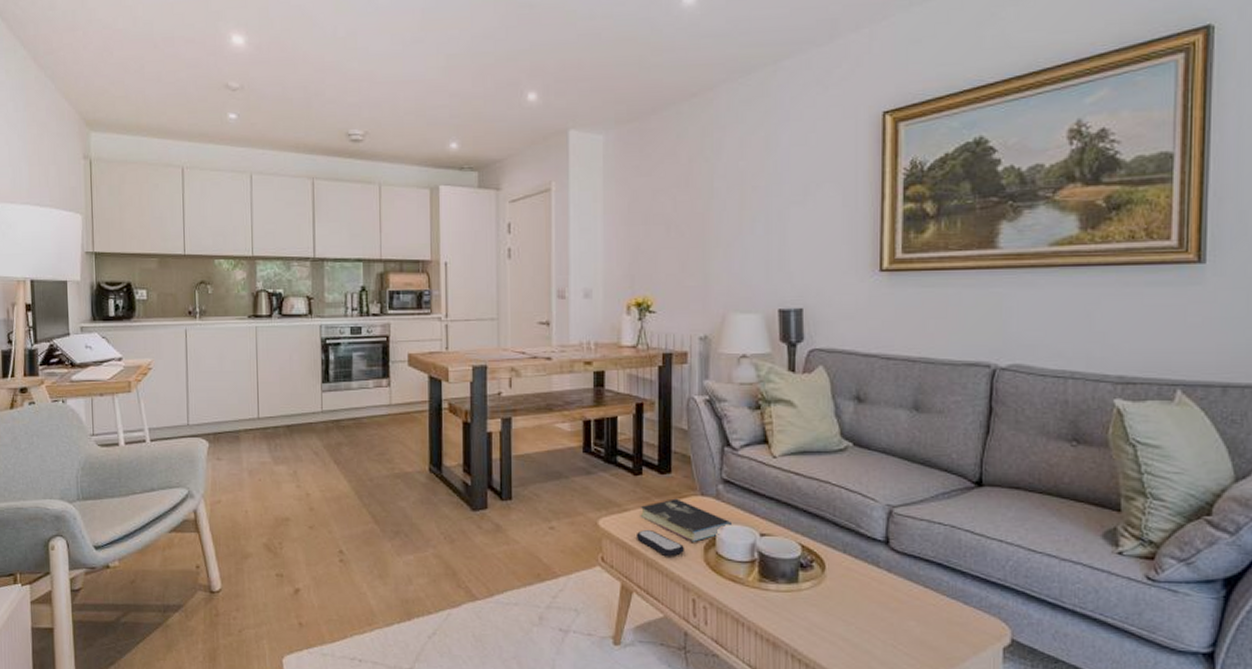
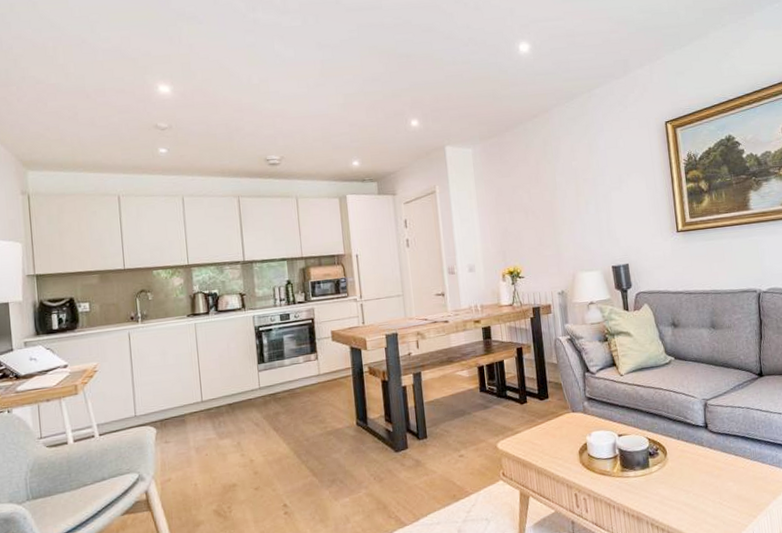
remote control: present [635,530,685,557] -> none [527,445,565,465]
book: present [640,498,731,542] -> none [528,417,597,449]

